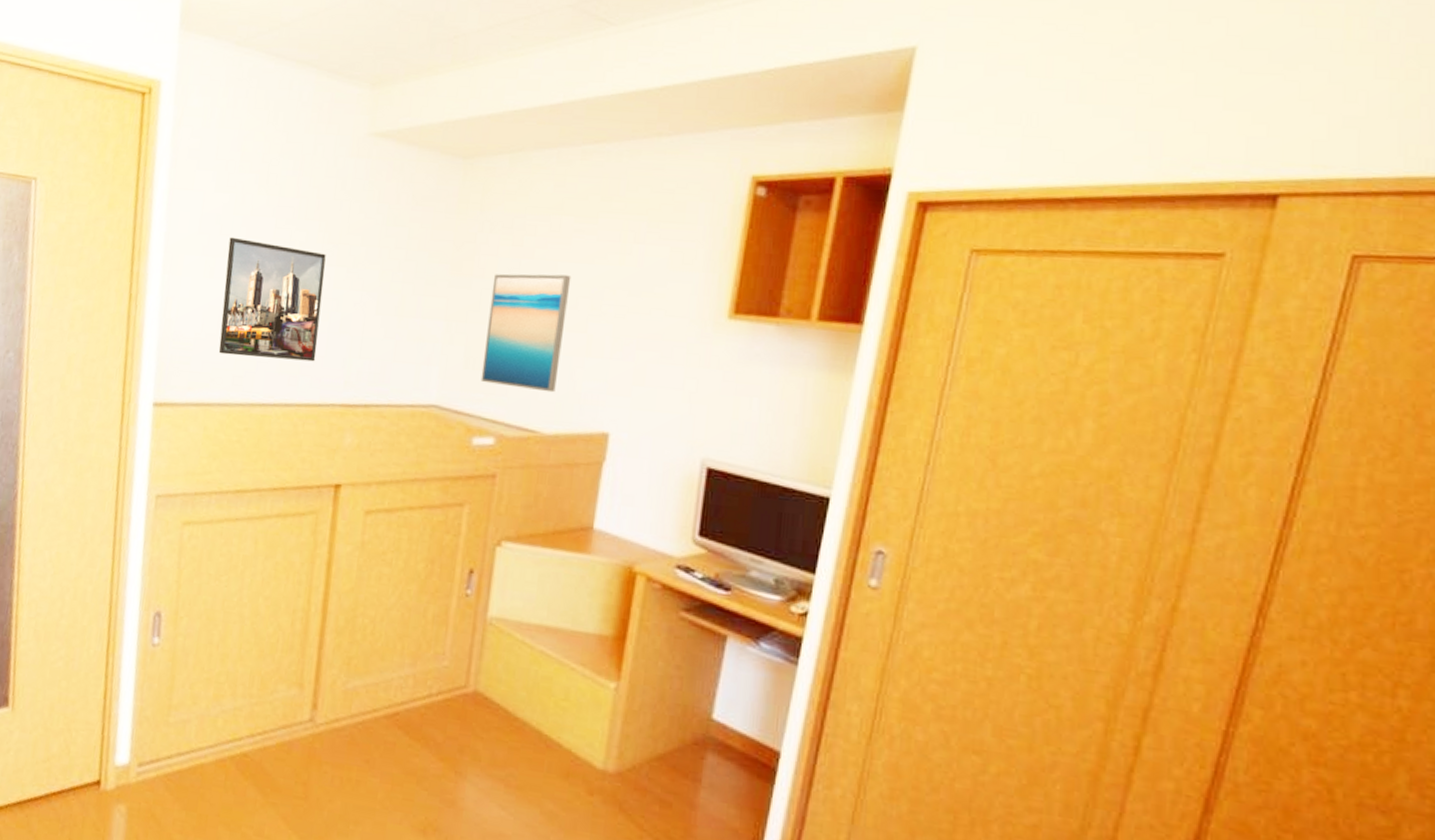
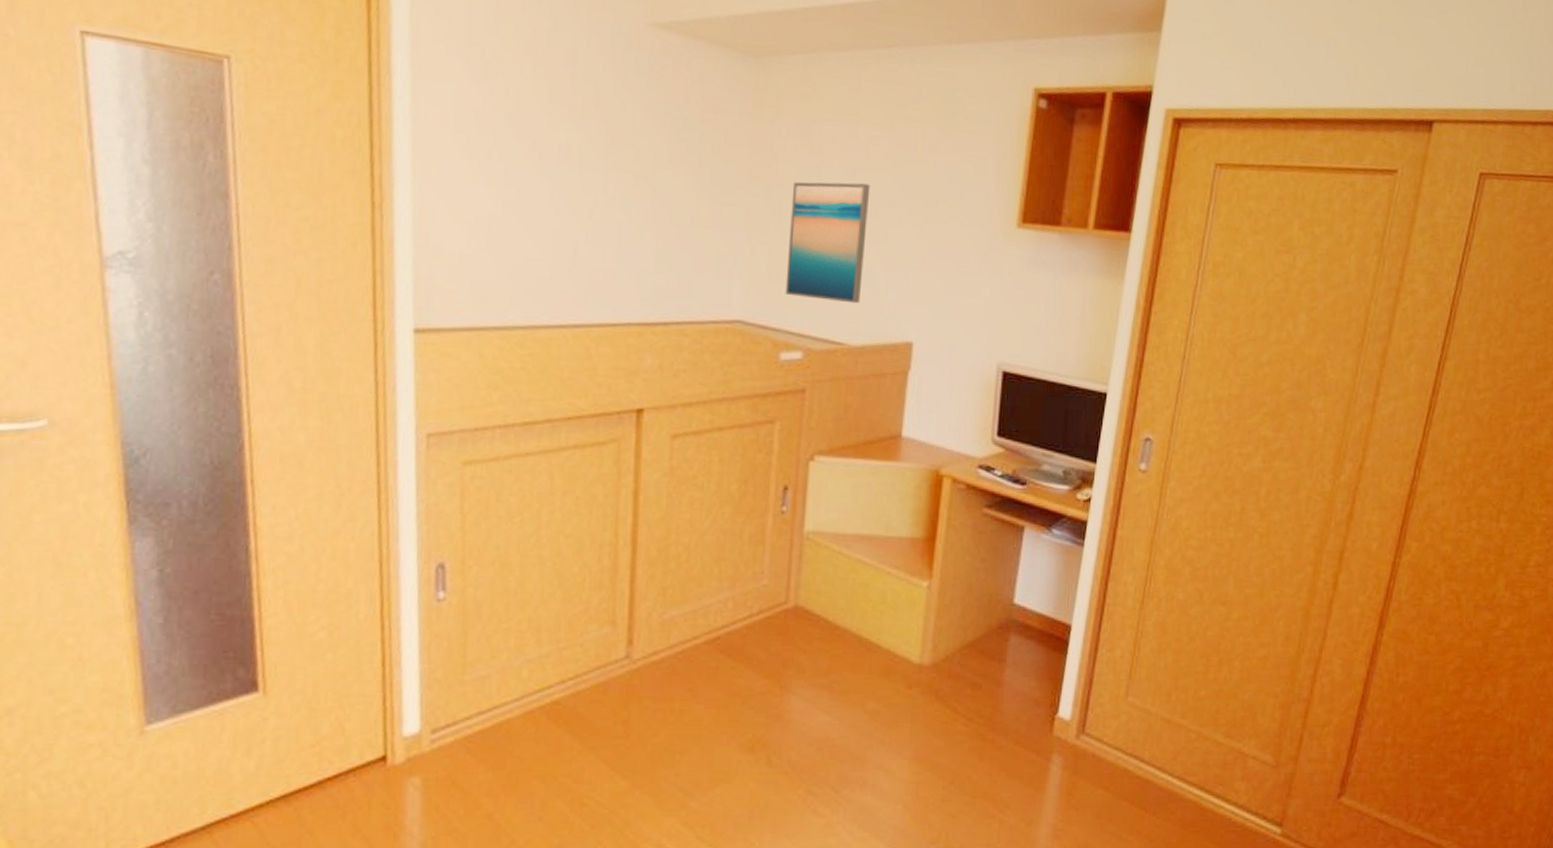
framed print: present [218,237,326,362] -> none [490,136,610,278]

